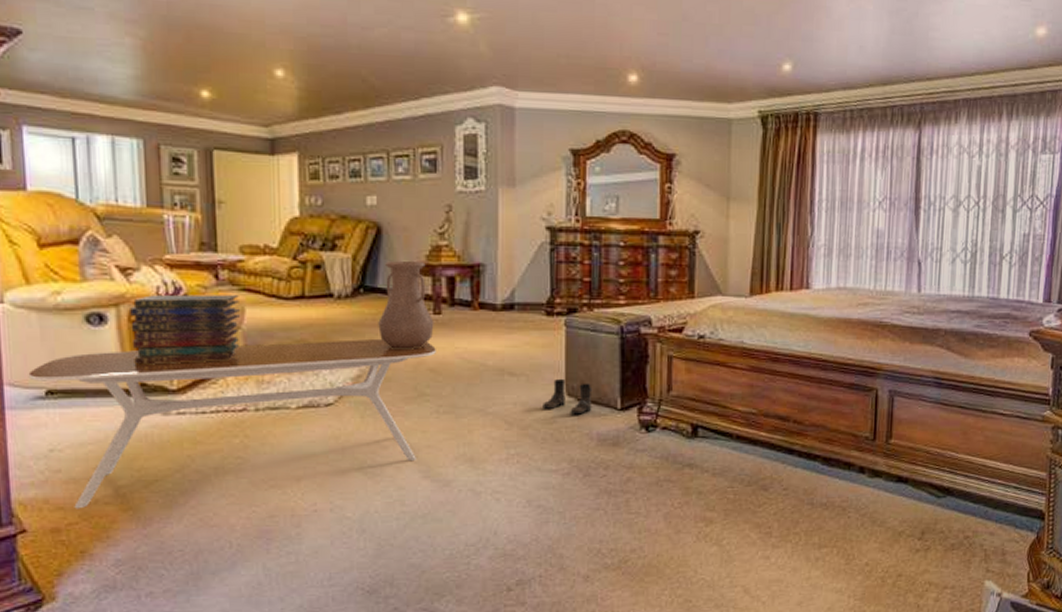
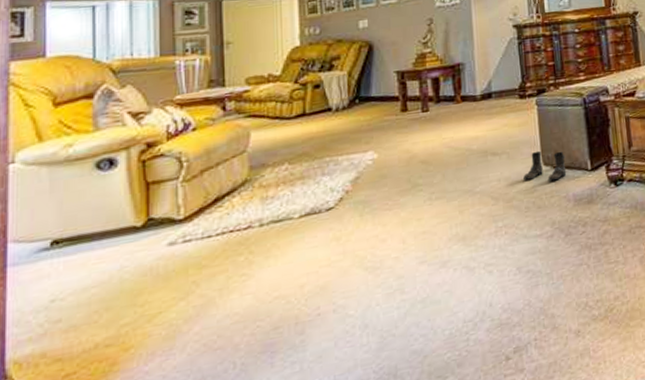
coffee table: present [28,338,436,509] -> none [34,137,426,358]
book stack: present [130,294,241,366] -> none [140,122,247,203]
vase: present [378,261,434,350] -> none [373,69,423,149]

